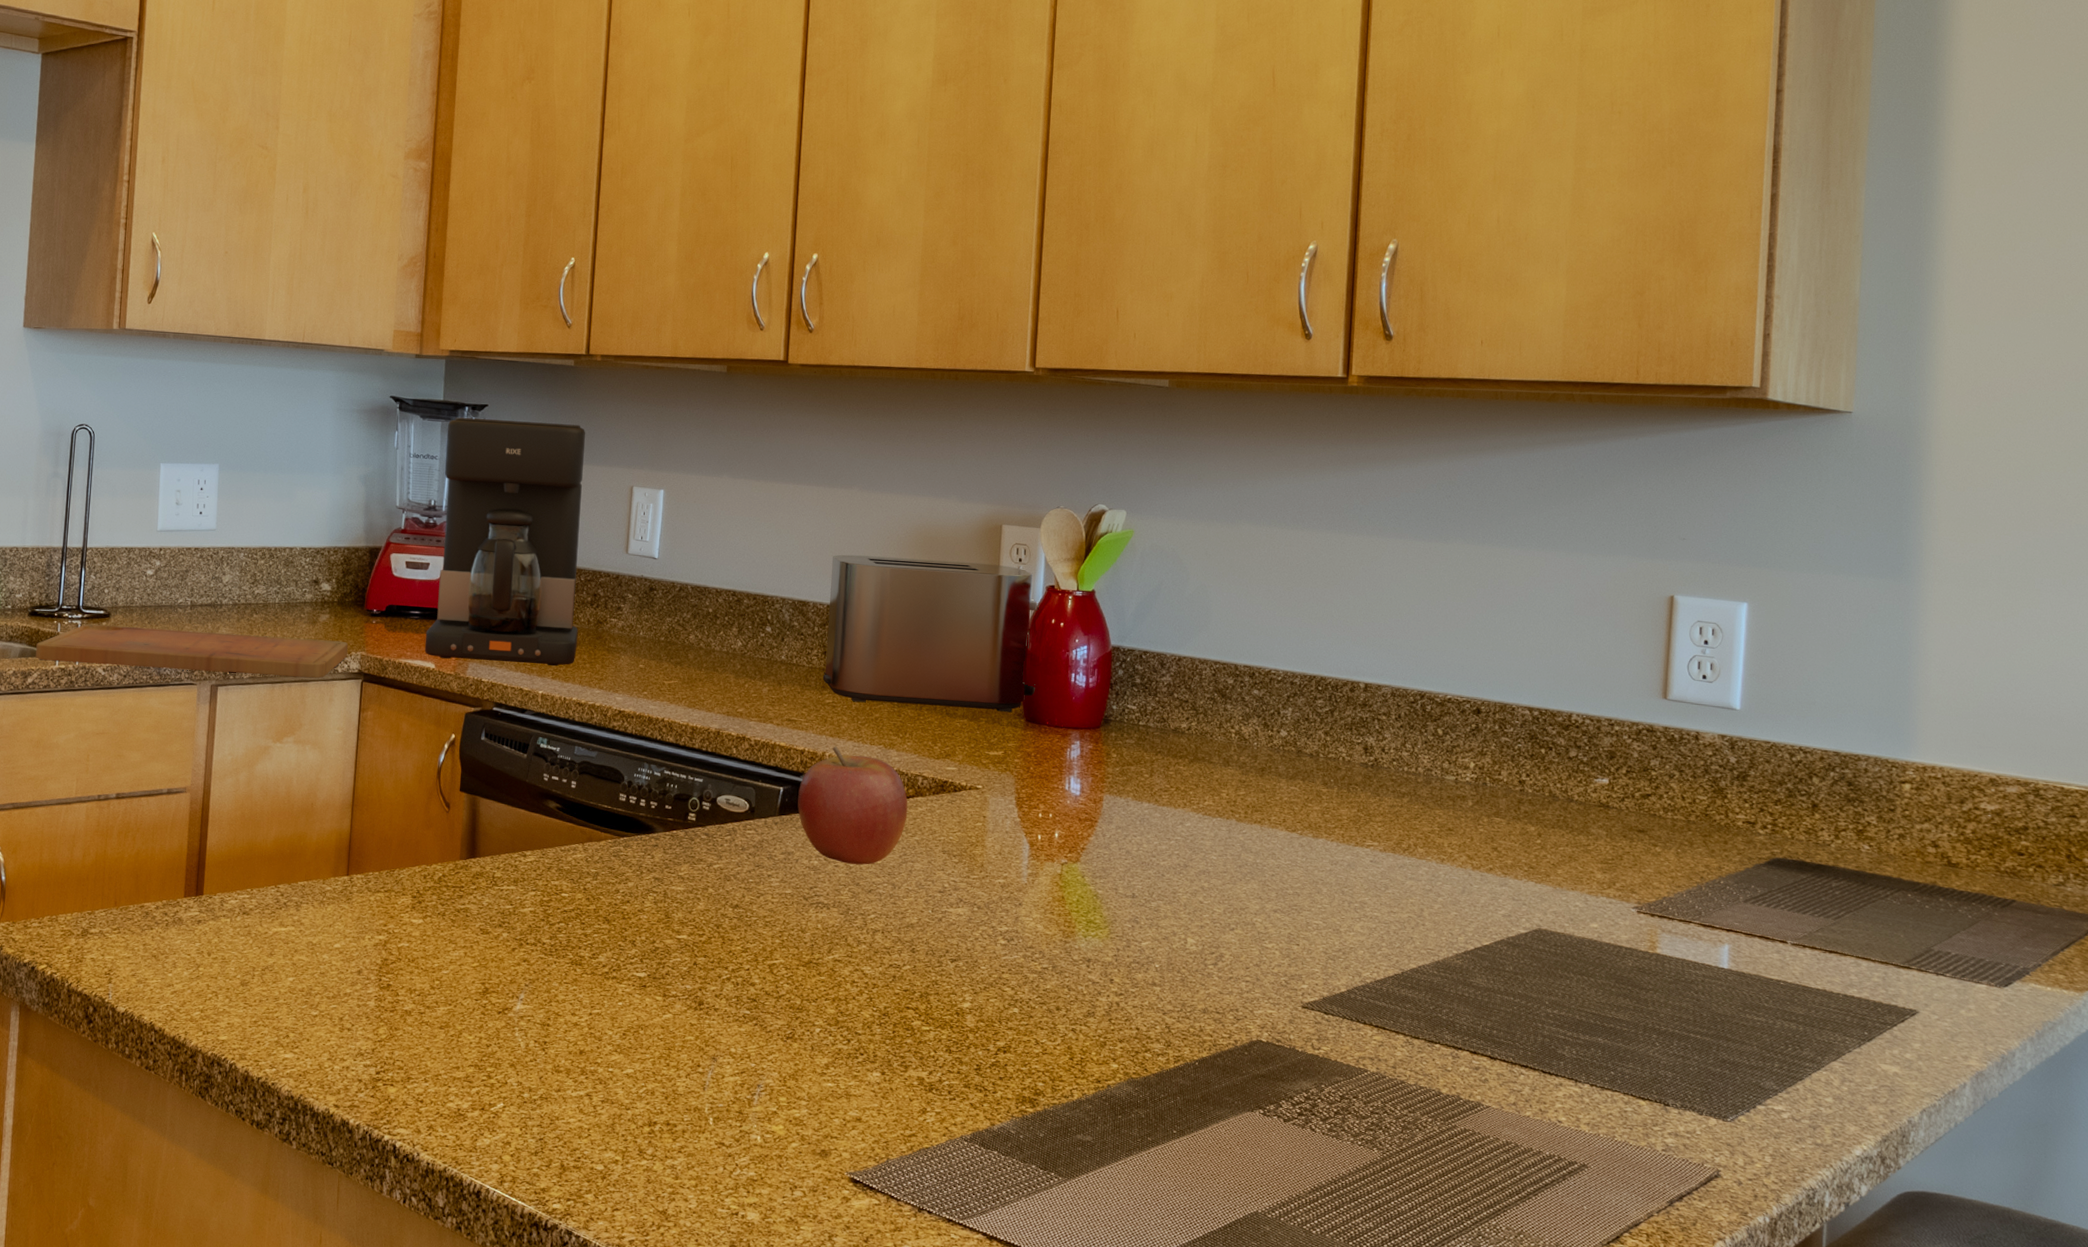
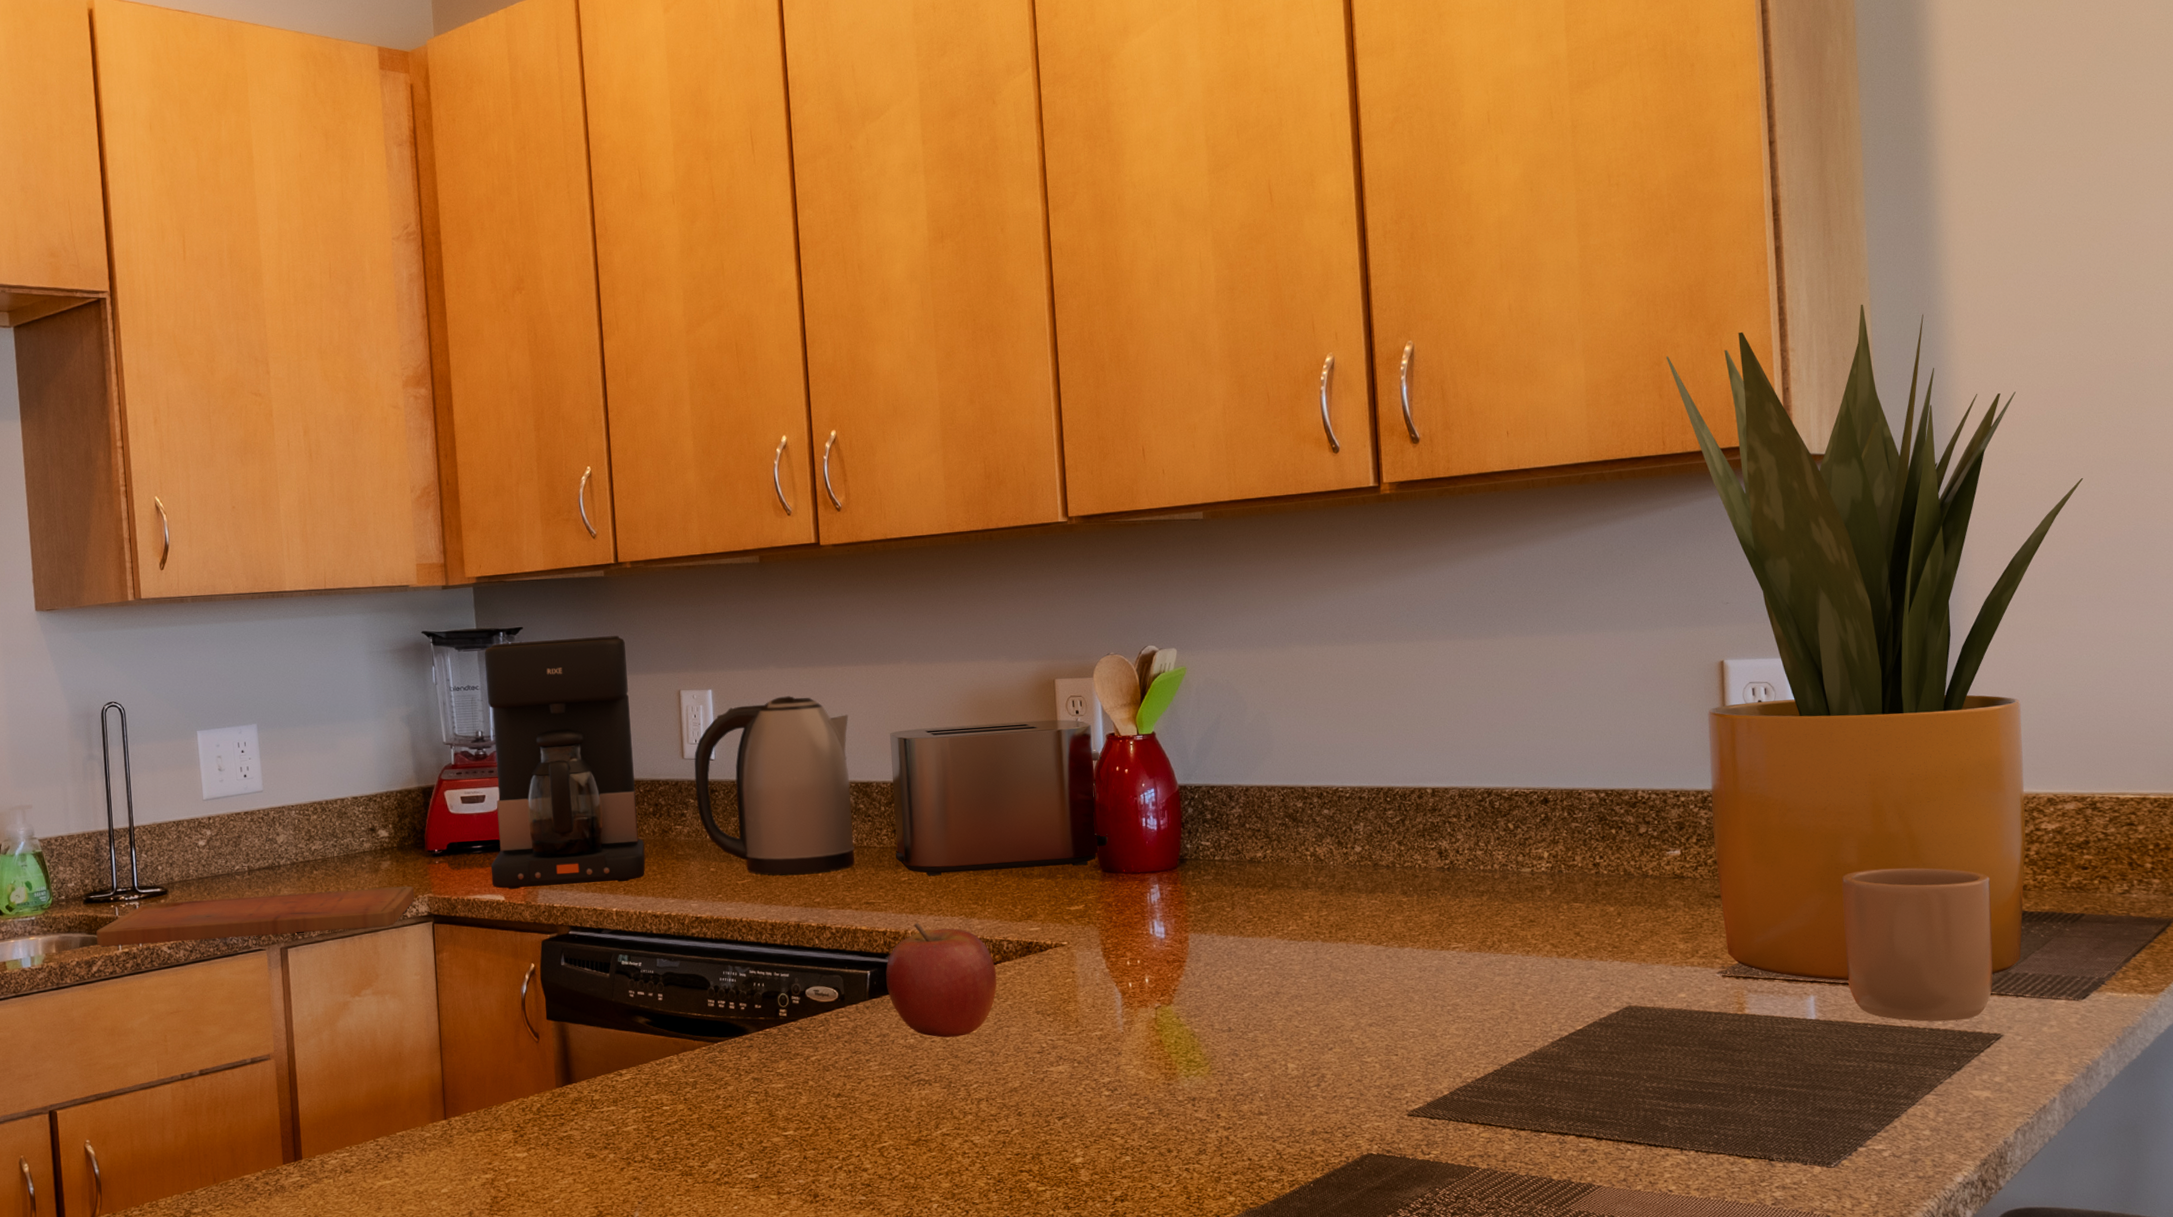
kettle: none [634,505,795,684] -> present [694,696,855,875]
planter: none [1643,260,2060,949] -> present [1665,304,2084,981]
mug: none [1764,825,1922,991] -> present [1841,867,1993,1022]

